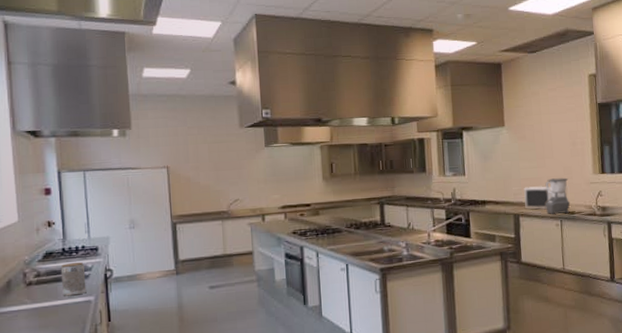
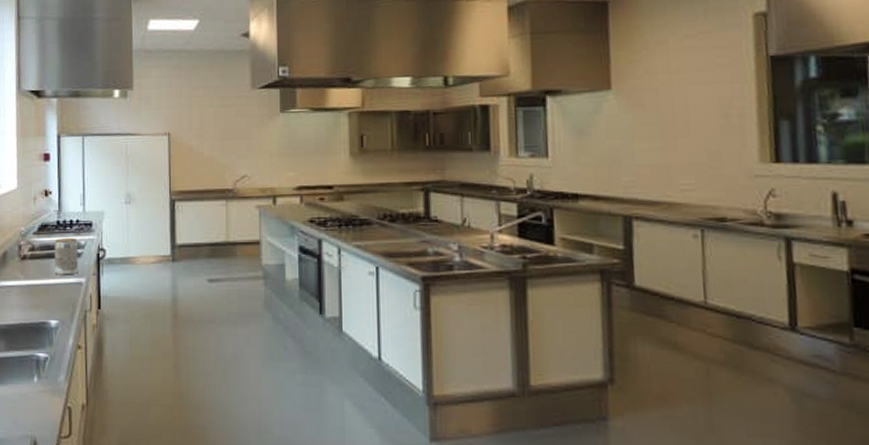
microwave: present [524,185,570,210] -> none [640,175,718,213]
blender: present [545,177,571,215] -> none [674,166,719,221]

